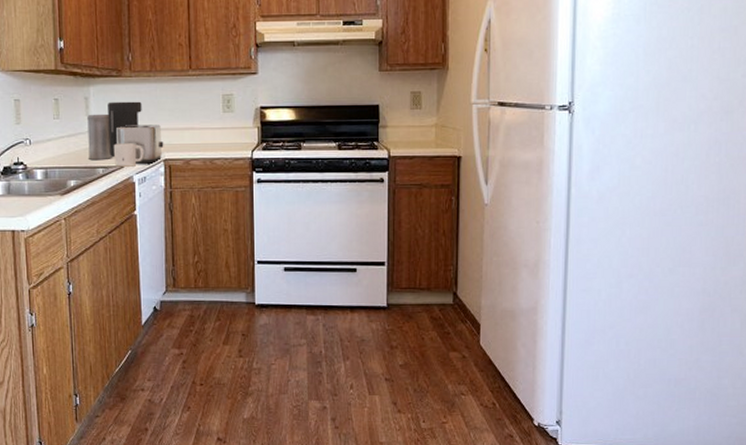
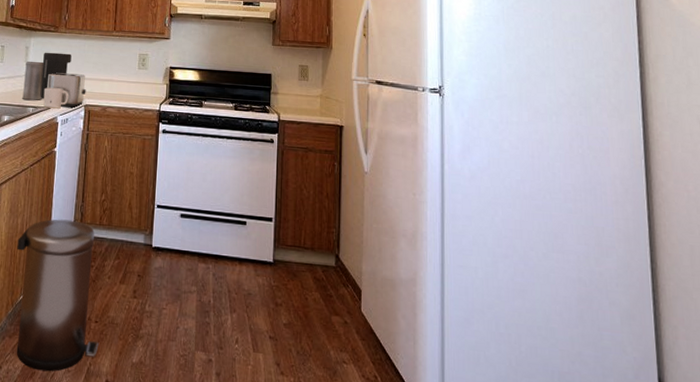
pedal bin: none [105,286,207,437] -> present [16,219,99,372]

